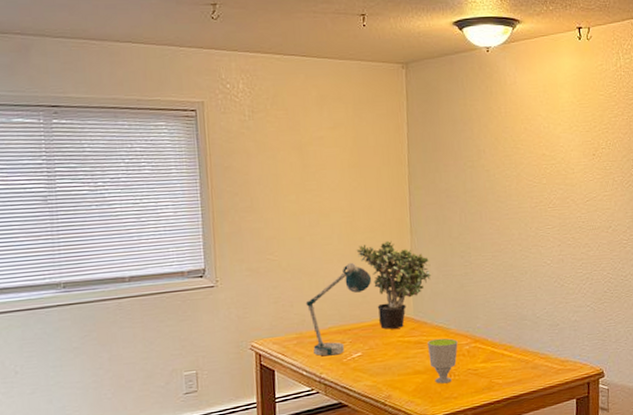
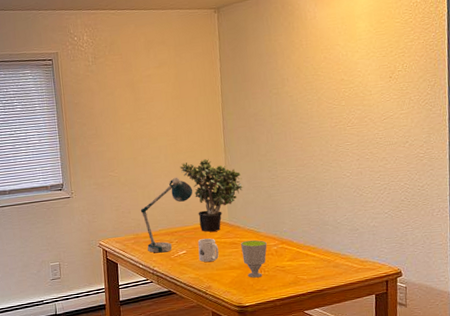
mug: none [376,337,401,367] -> present [197,238,219,263]

